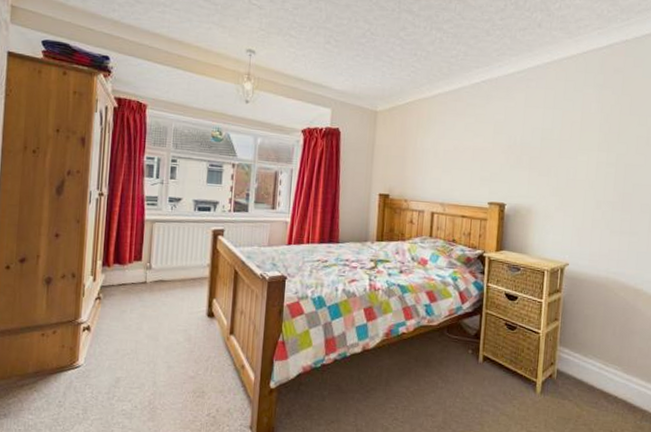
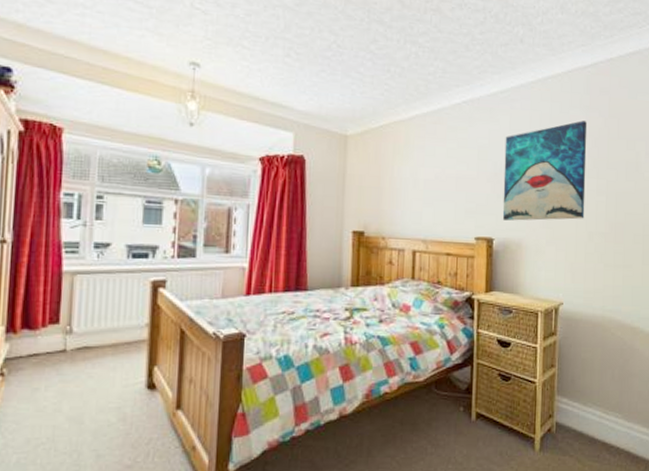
wall art: none [514,98,600,189] -> present [502,120,588,221]

